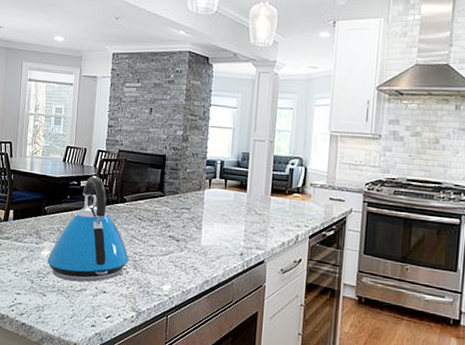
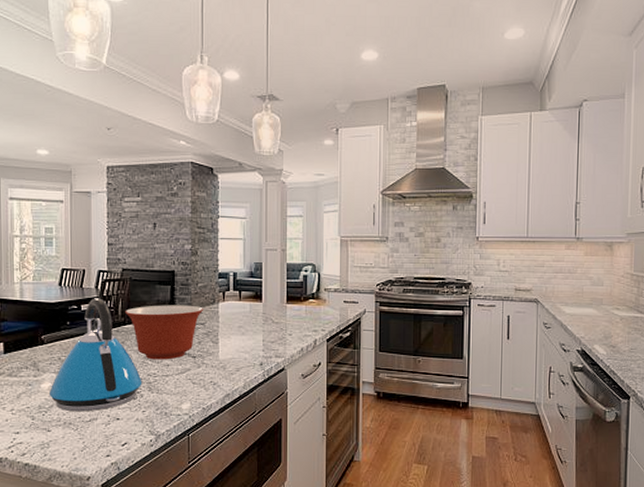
mixing bowl: none [118,187,191,241] -> present [125,305,204,360]

